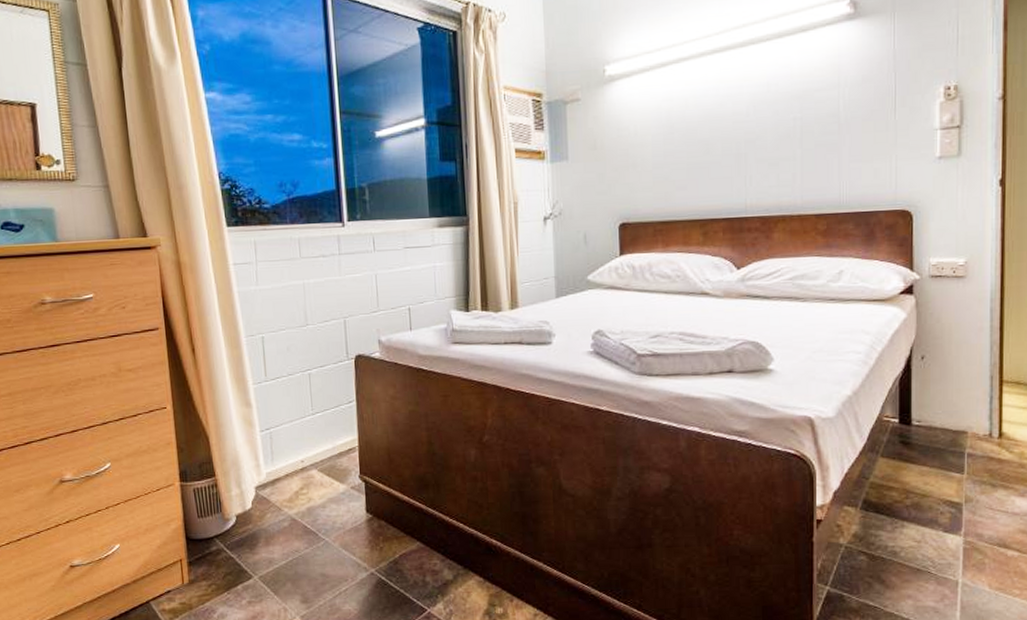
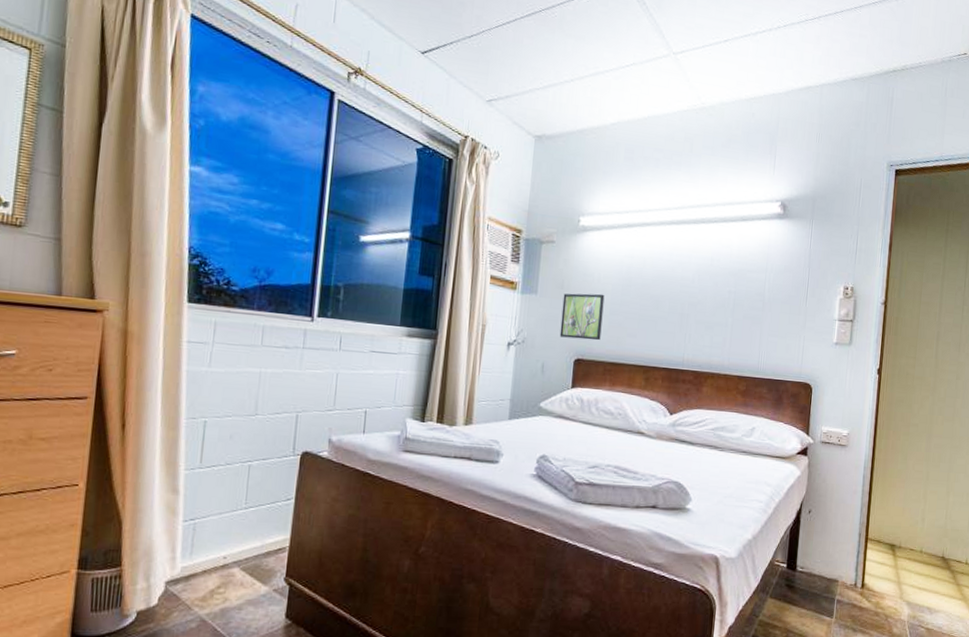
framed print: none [597,147,646,203] -> present [559,293,605,341]

